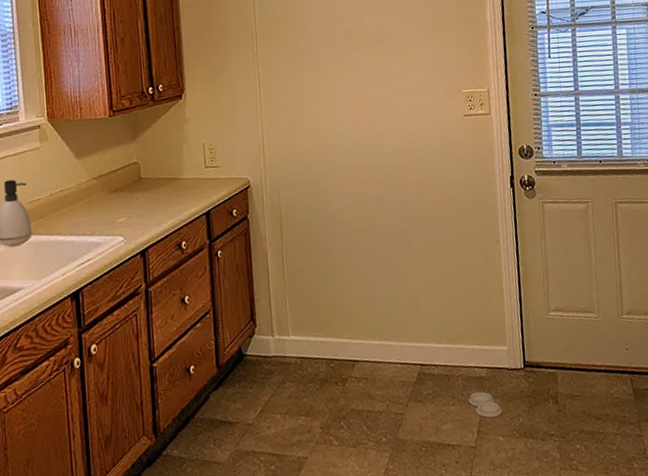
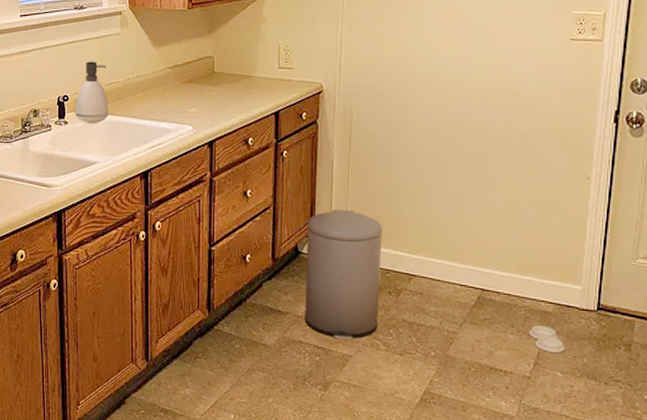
pedal bin: none [248,302,329,443] -> present [305,209,382,341]

